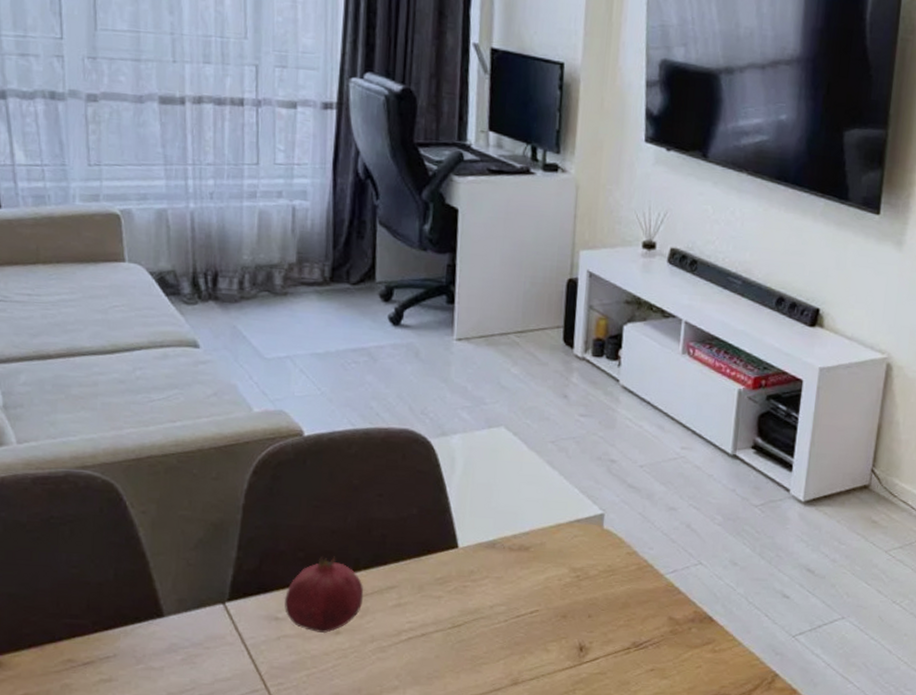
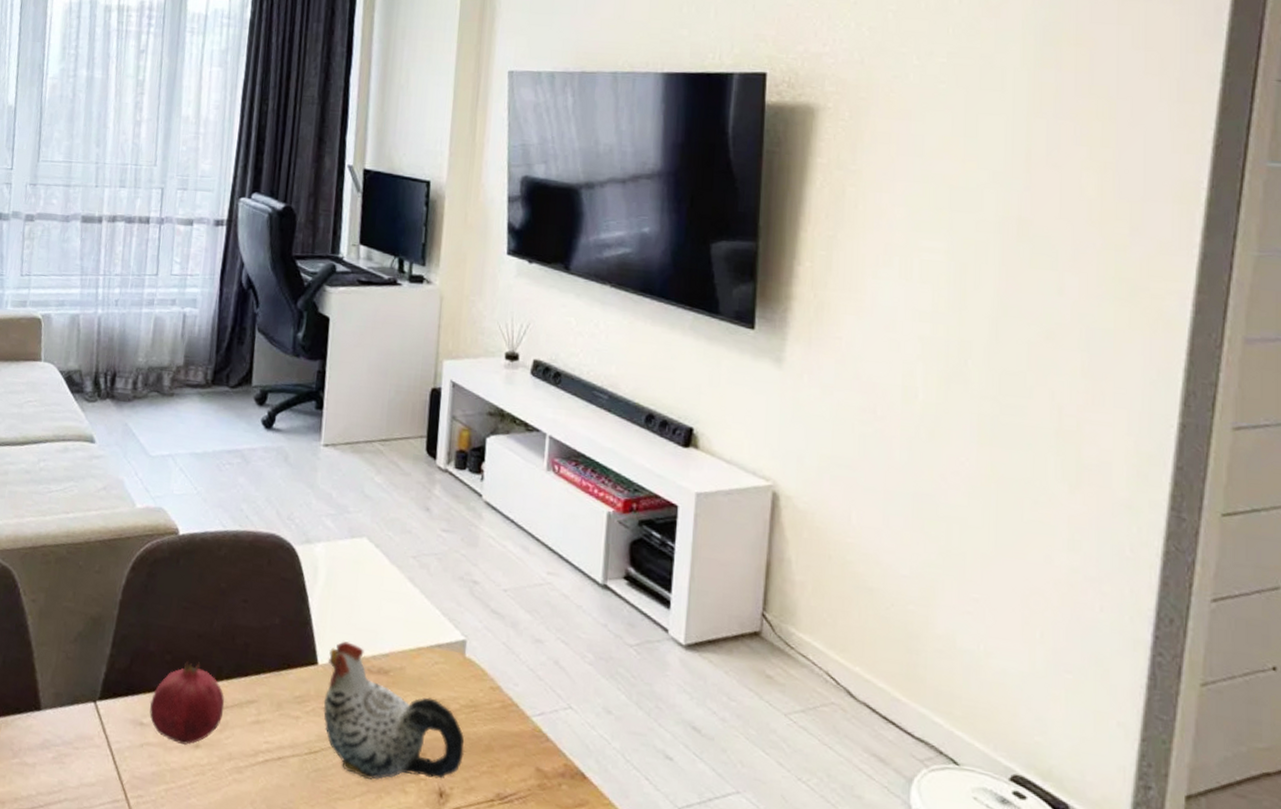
chicken figurine: none [465,524,603,644] -> present [323,641,465,780]

